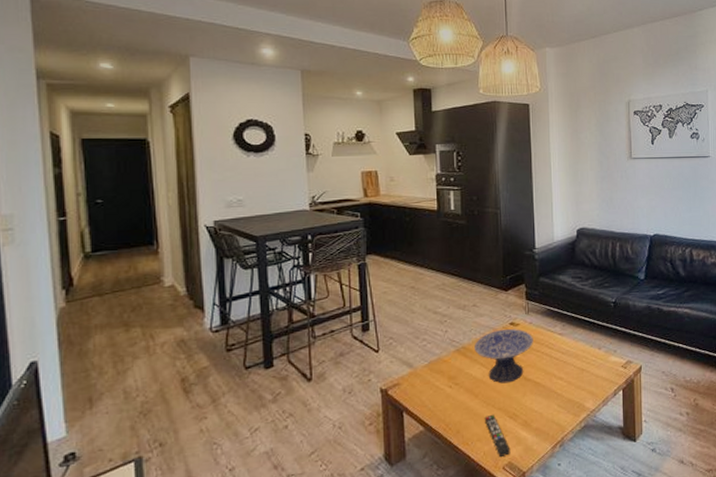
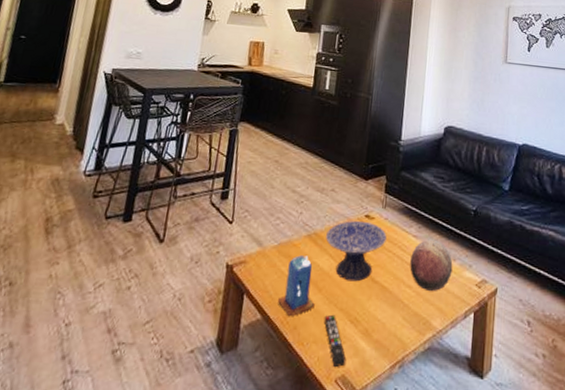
candle: none [438,368,473,424] -> present [278,255,315,317]
decorative orb: none [559,334,599,380] -> present [410,239,453,292]

